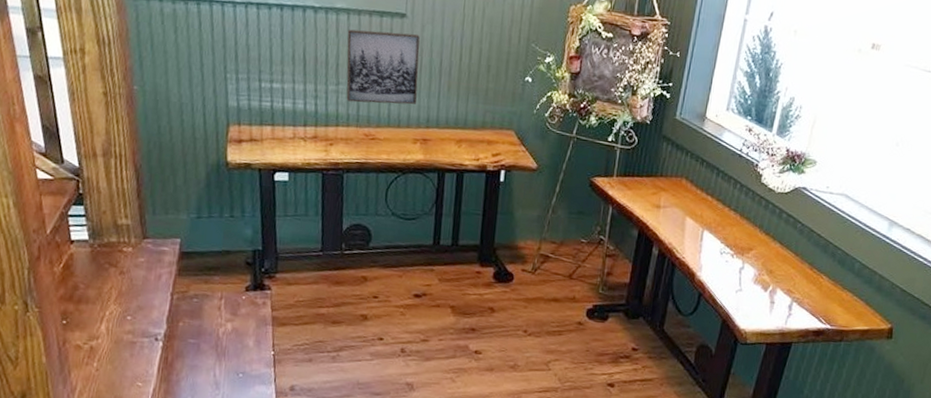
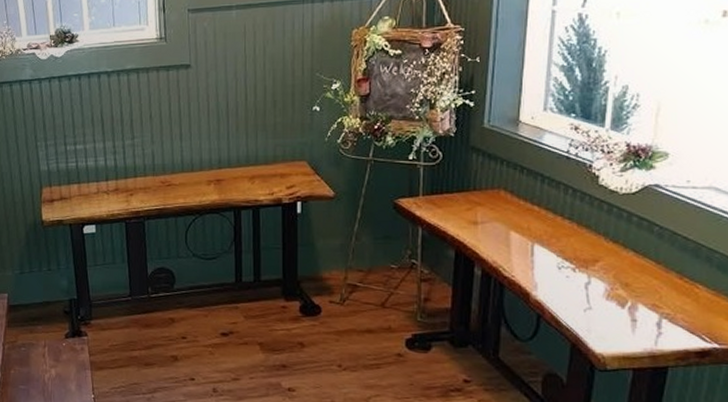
wall art: present [346,29,420,105] -> none [138,81,208,153]

